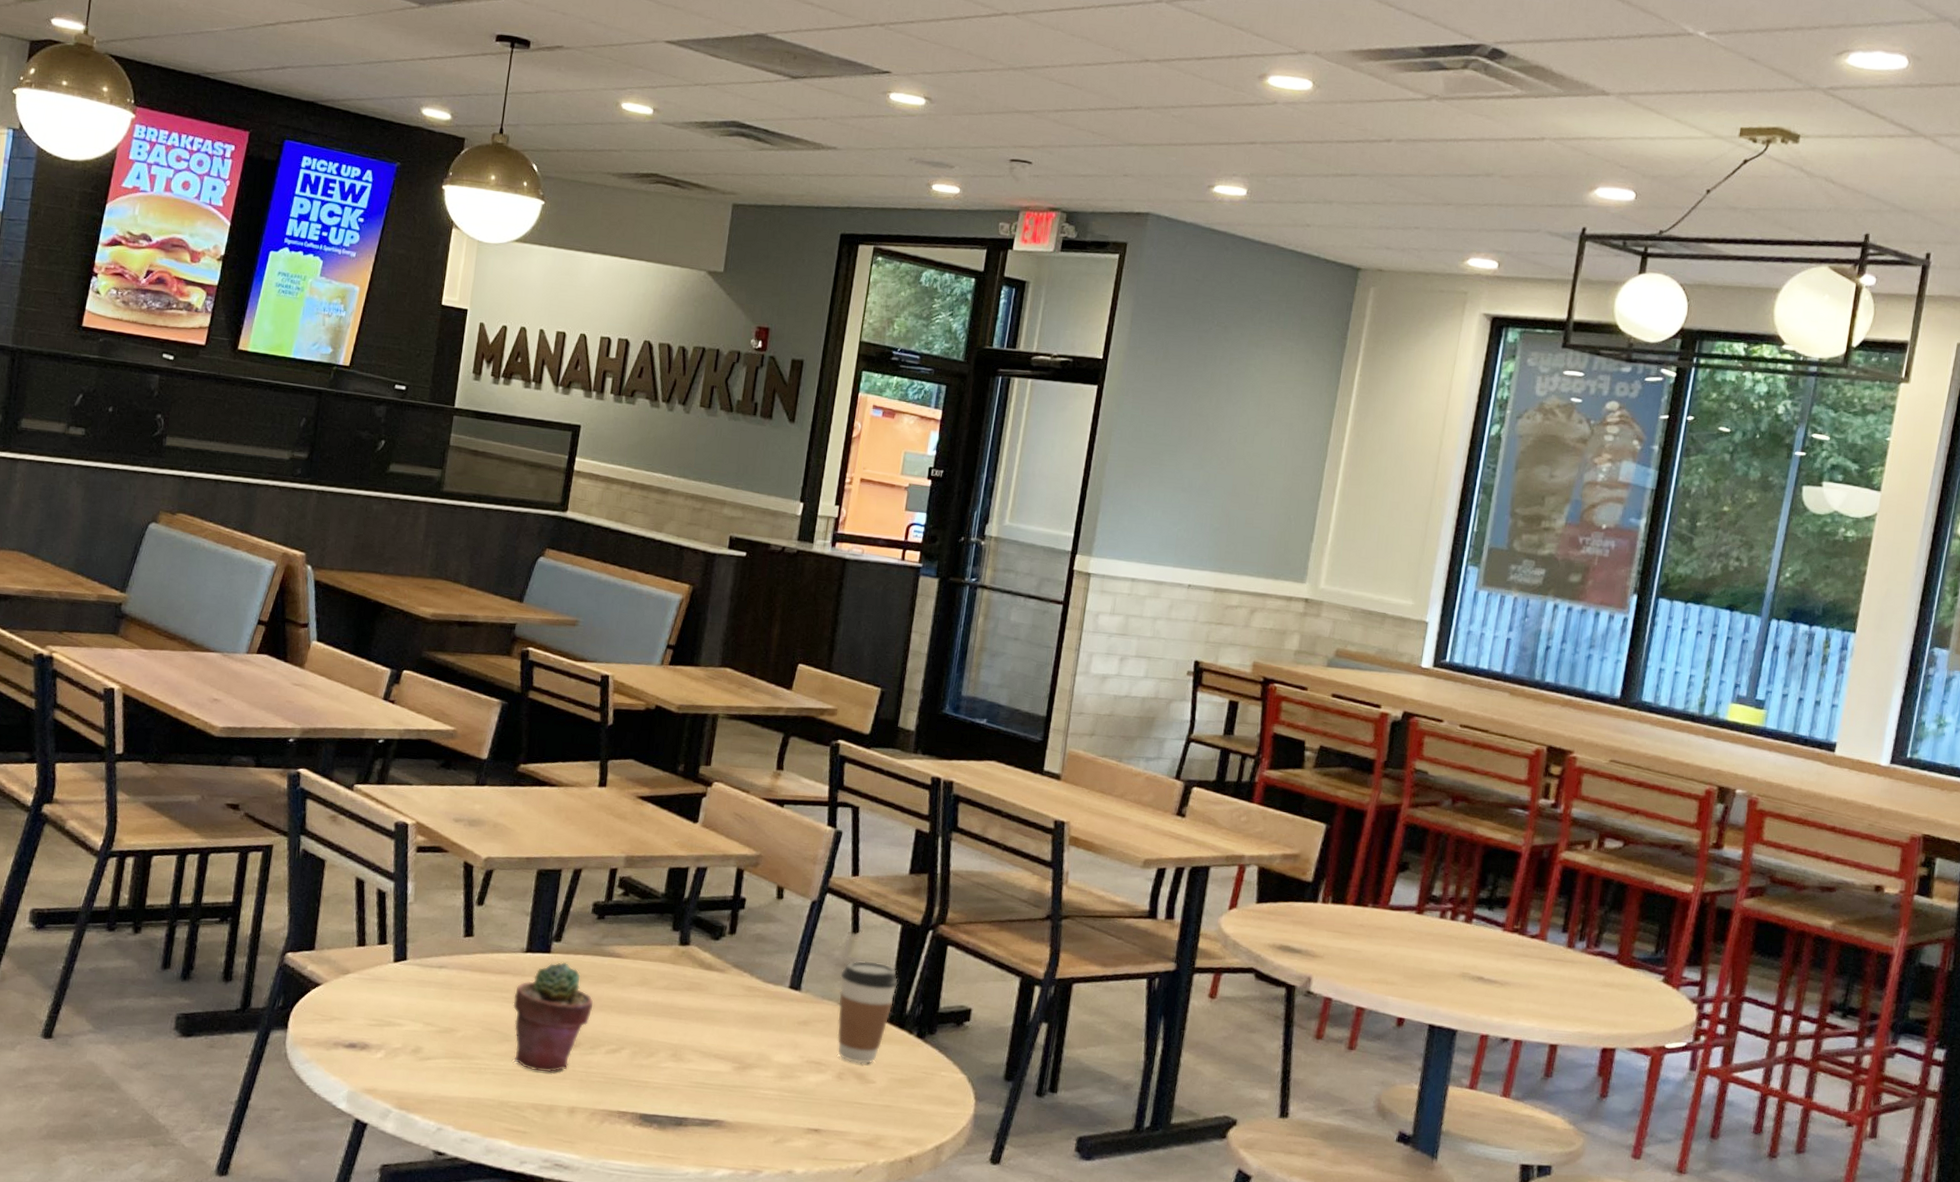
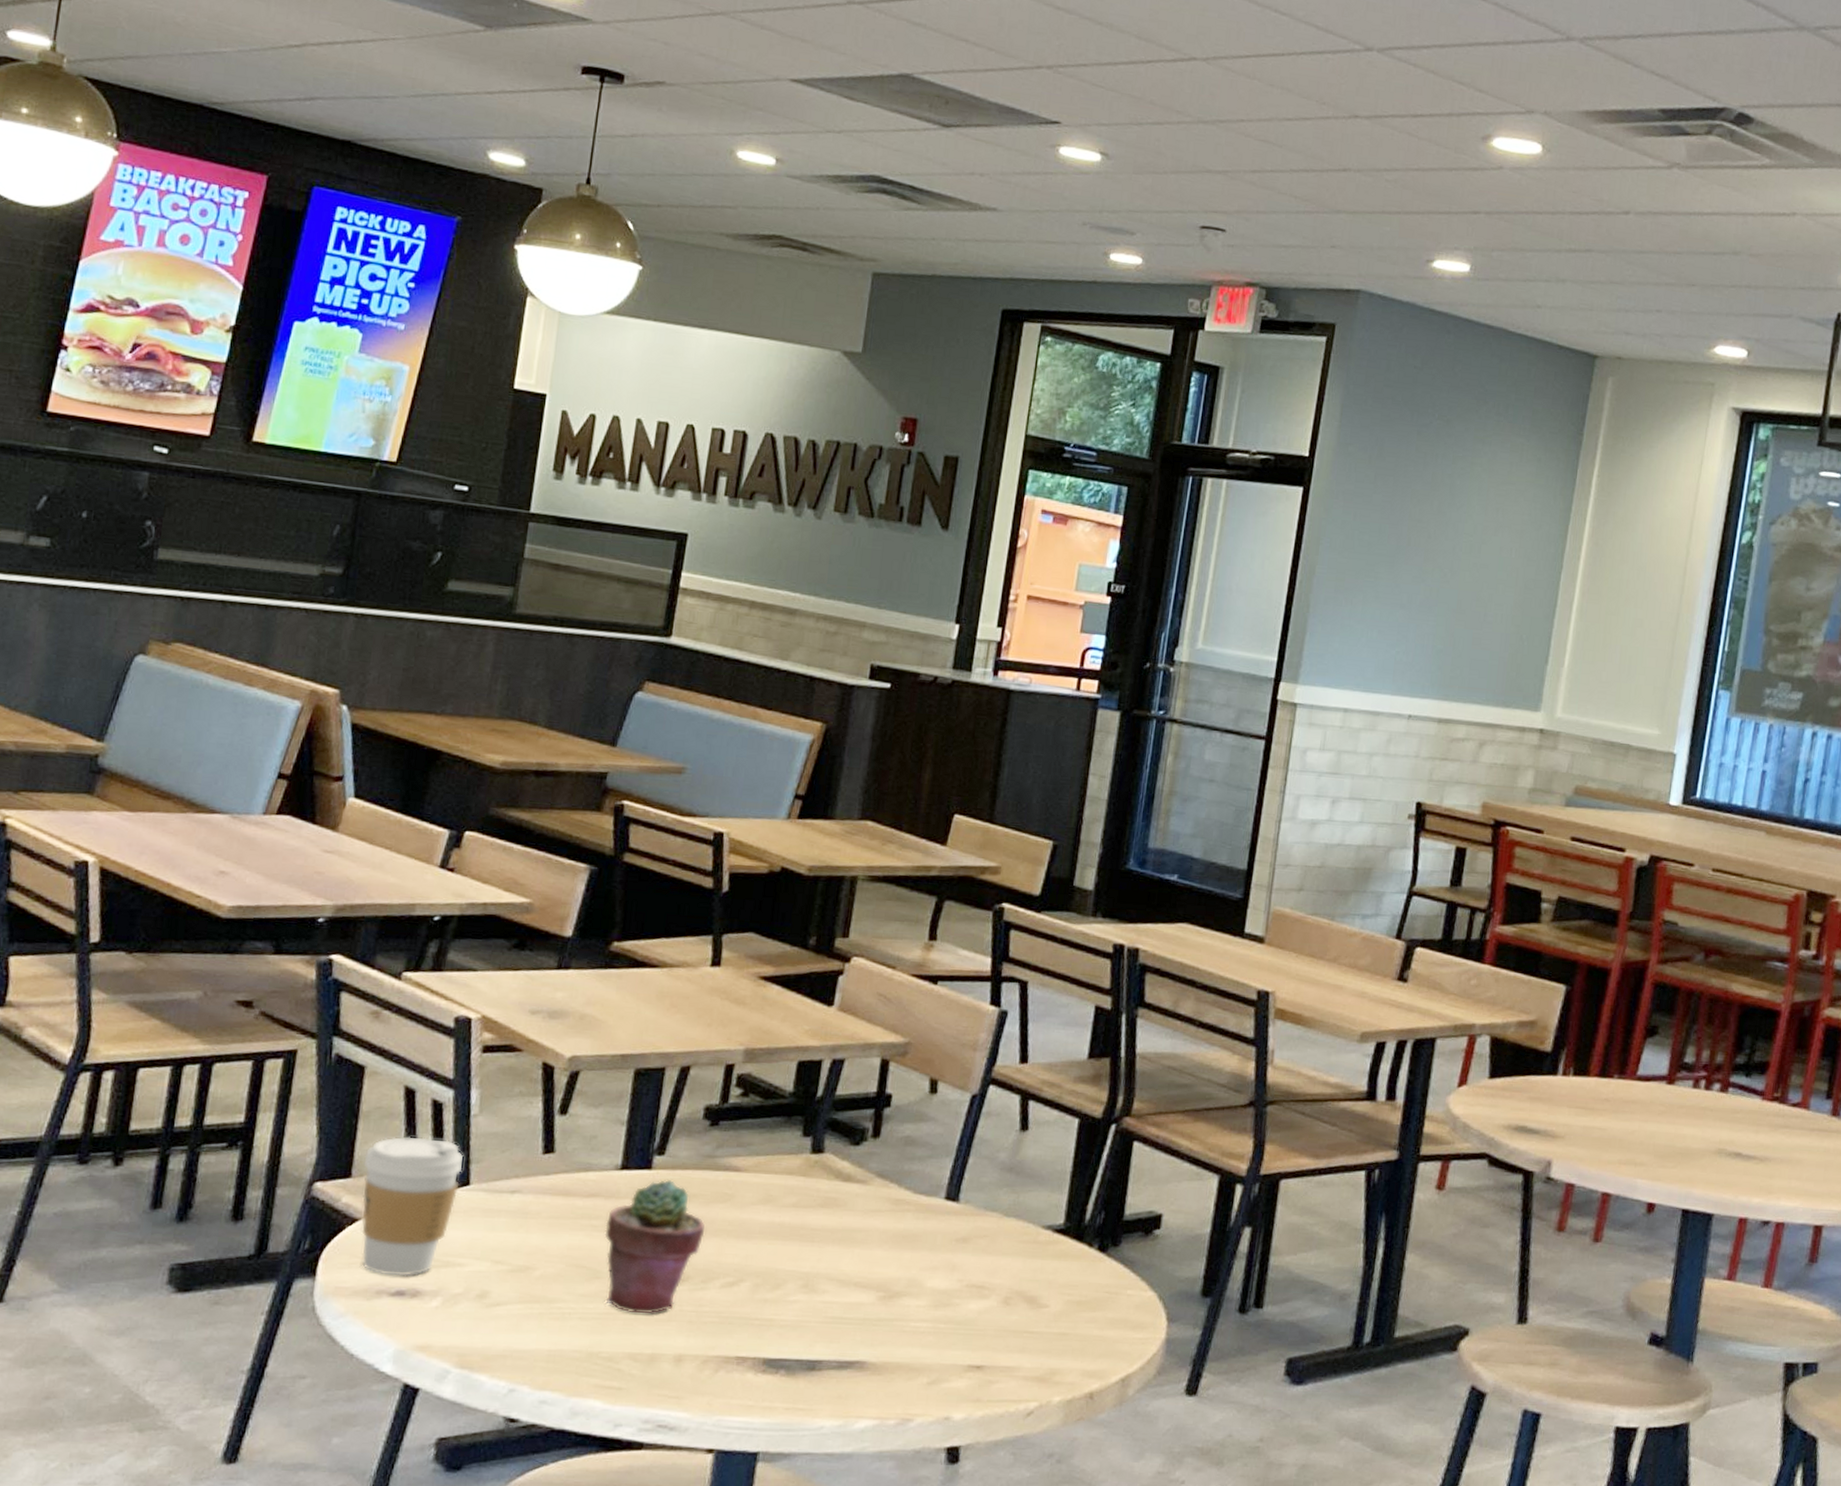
coffee cup: none [323,918,402,1032] -> present [361,1136,464,1277]
coffee cup: present [837,961,899,1064] -> none [1003,1163,1076,1286]

